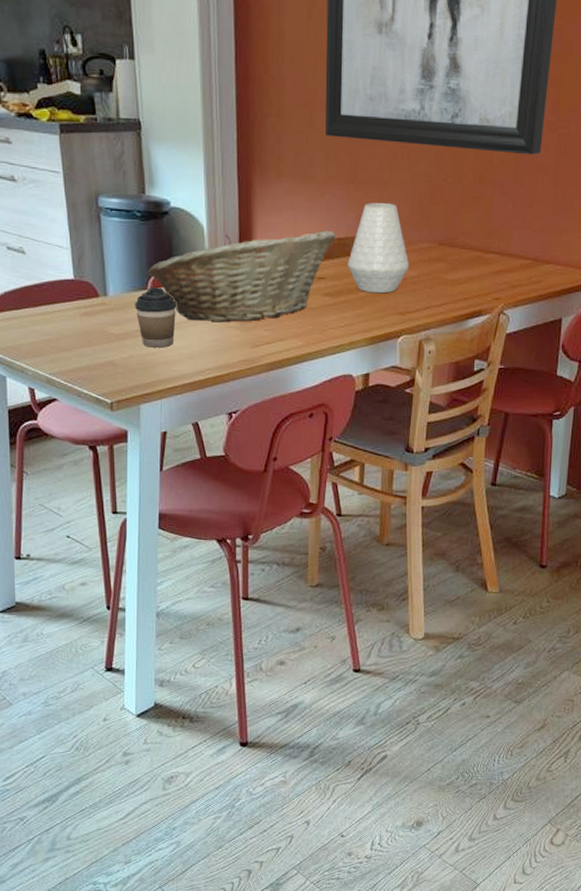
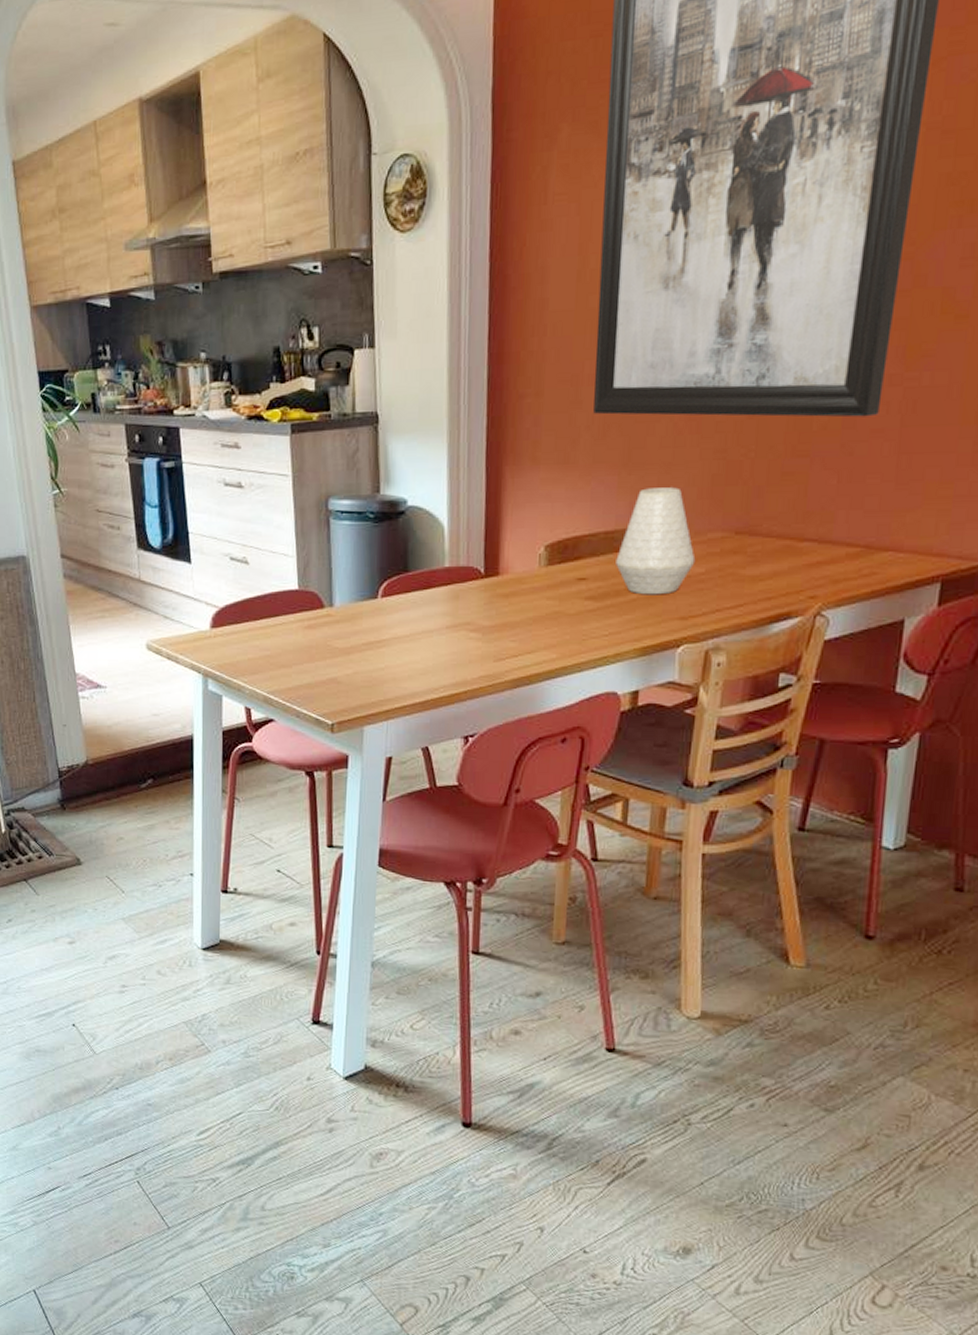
coffee cup: present [135,287,176,348] -> none [363,596,409,663]
fruit basket: present [148,230,337,323] -> none [379,523,603,633]

